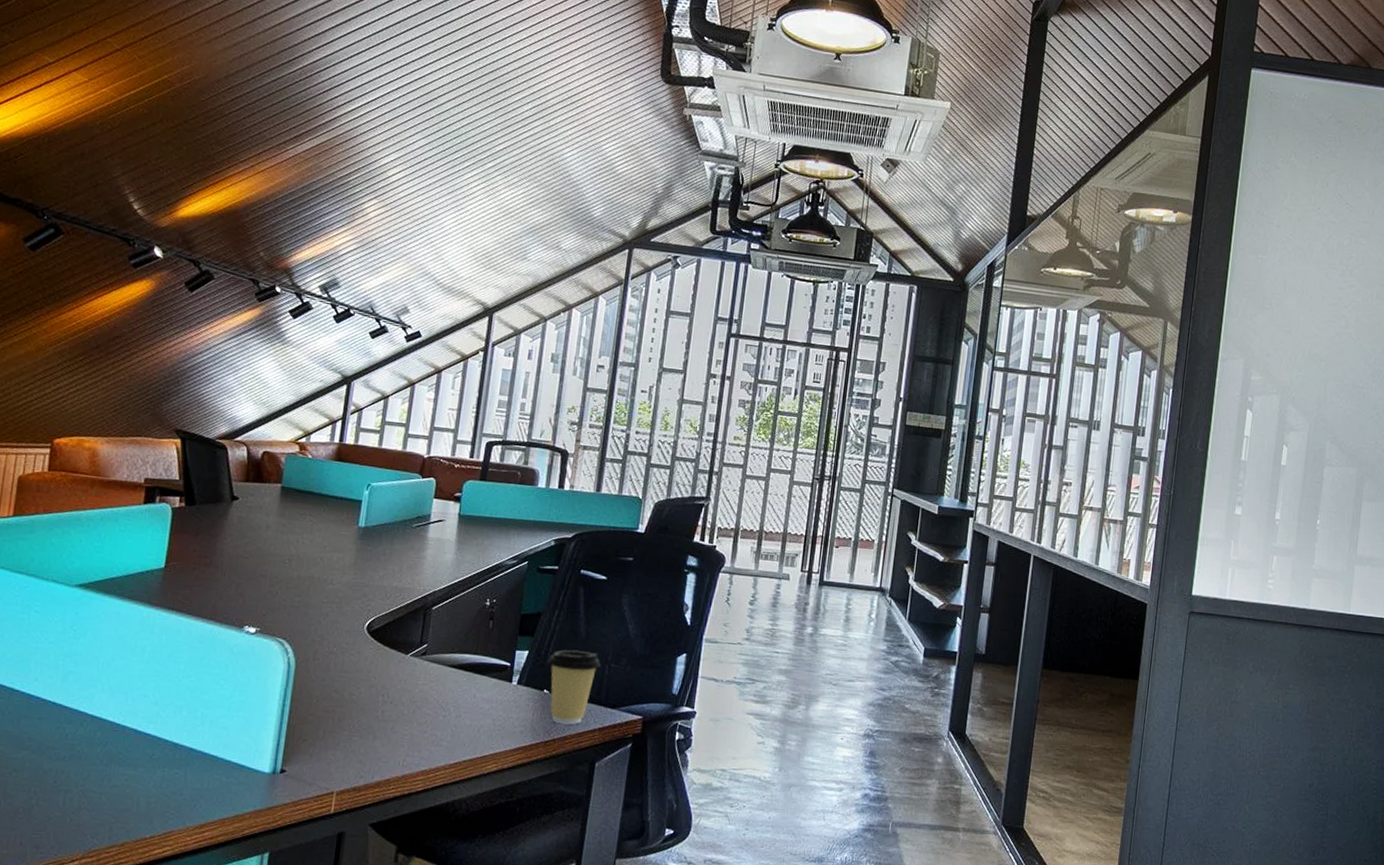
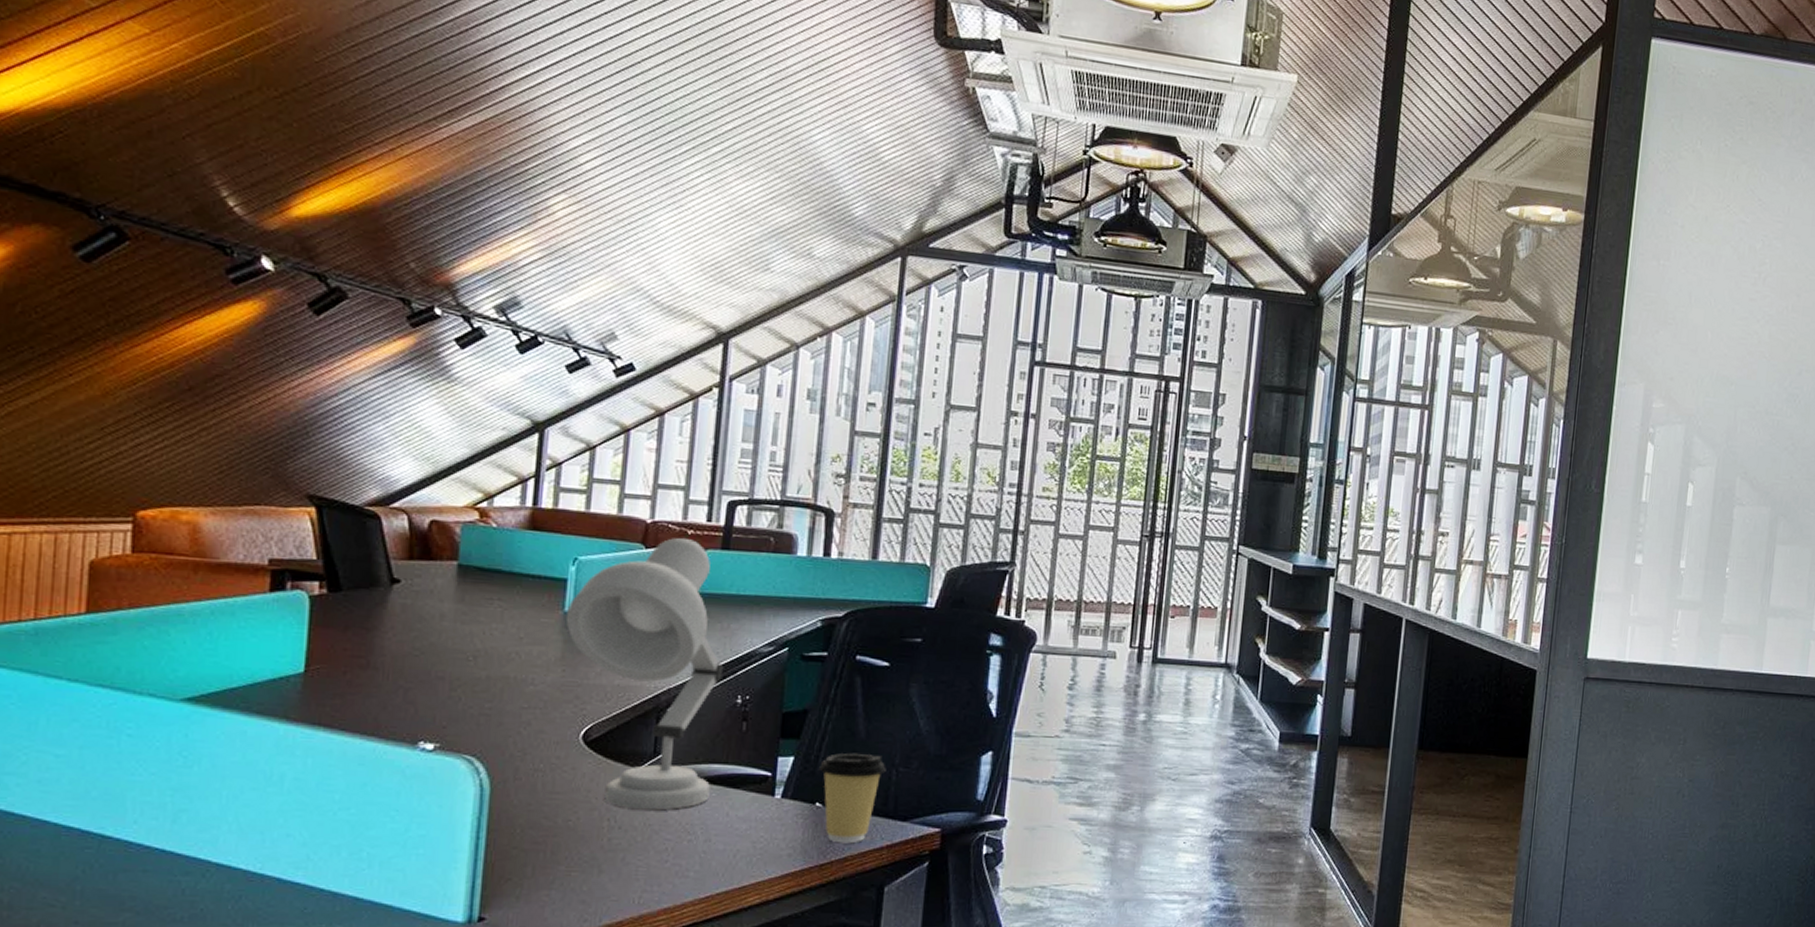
desk lamp: none [359,470,477,690] -> present [565,538,724,810]

